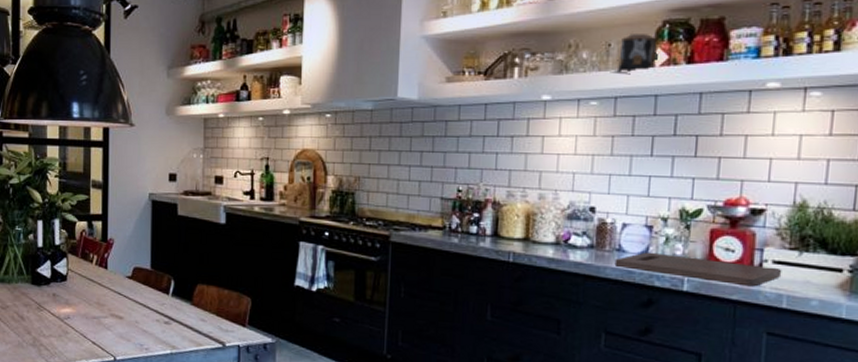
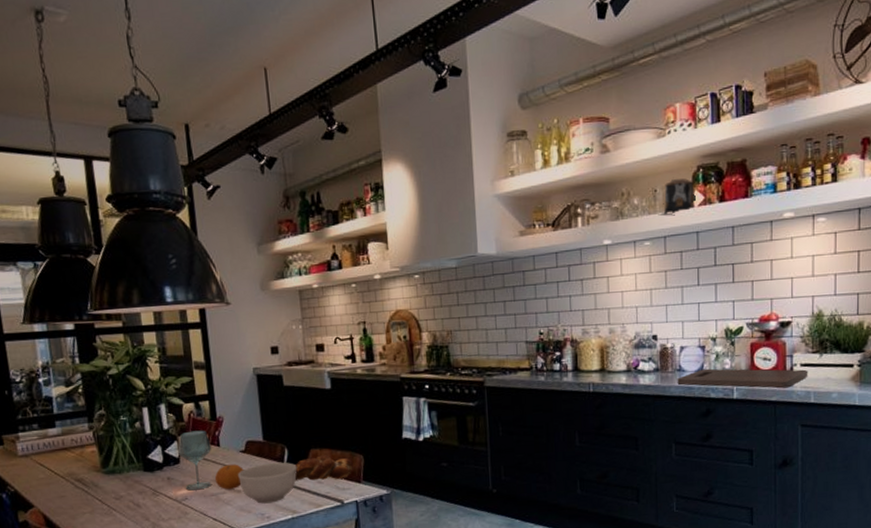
wine glass: none [66,249,99,311] -> present [178,430,211,491]
fruit: none [98,288,128,314] -> present [214,464,244,489]
bowl: none [122,292,182,335] -> present [238,462,297,504]
bread loaf: none [178,292,239,320] -> present [294,455,353,481]

